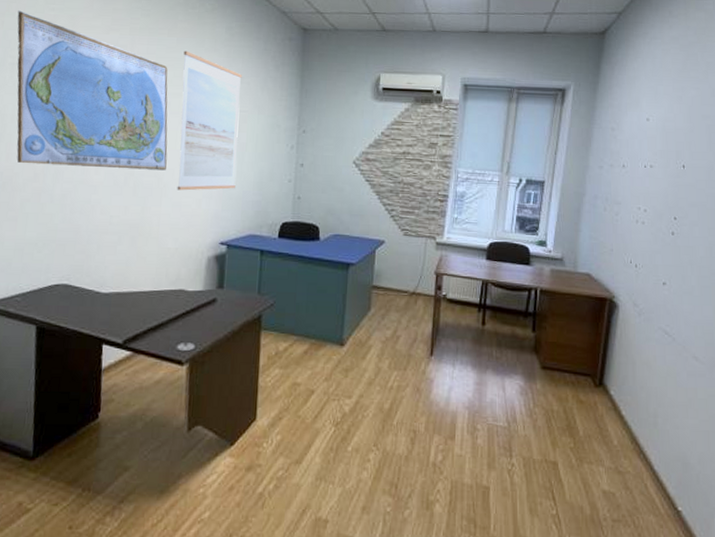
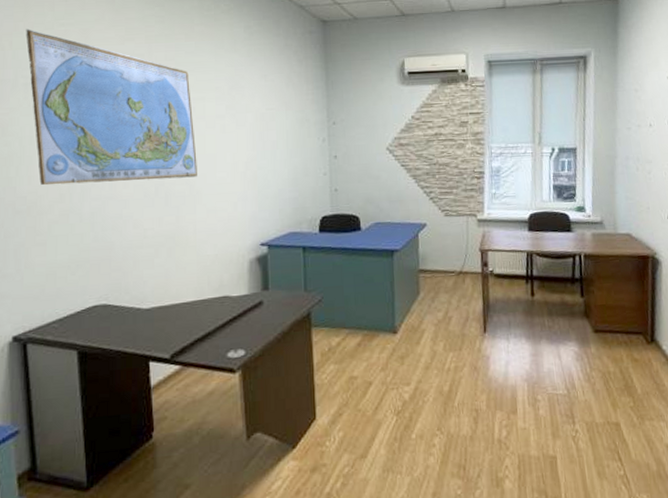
wall art: present [177,50,242,191] -> none [203,54,270,196]

